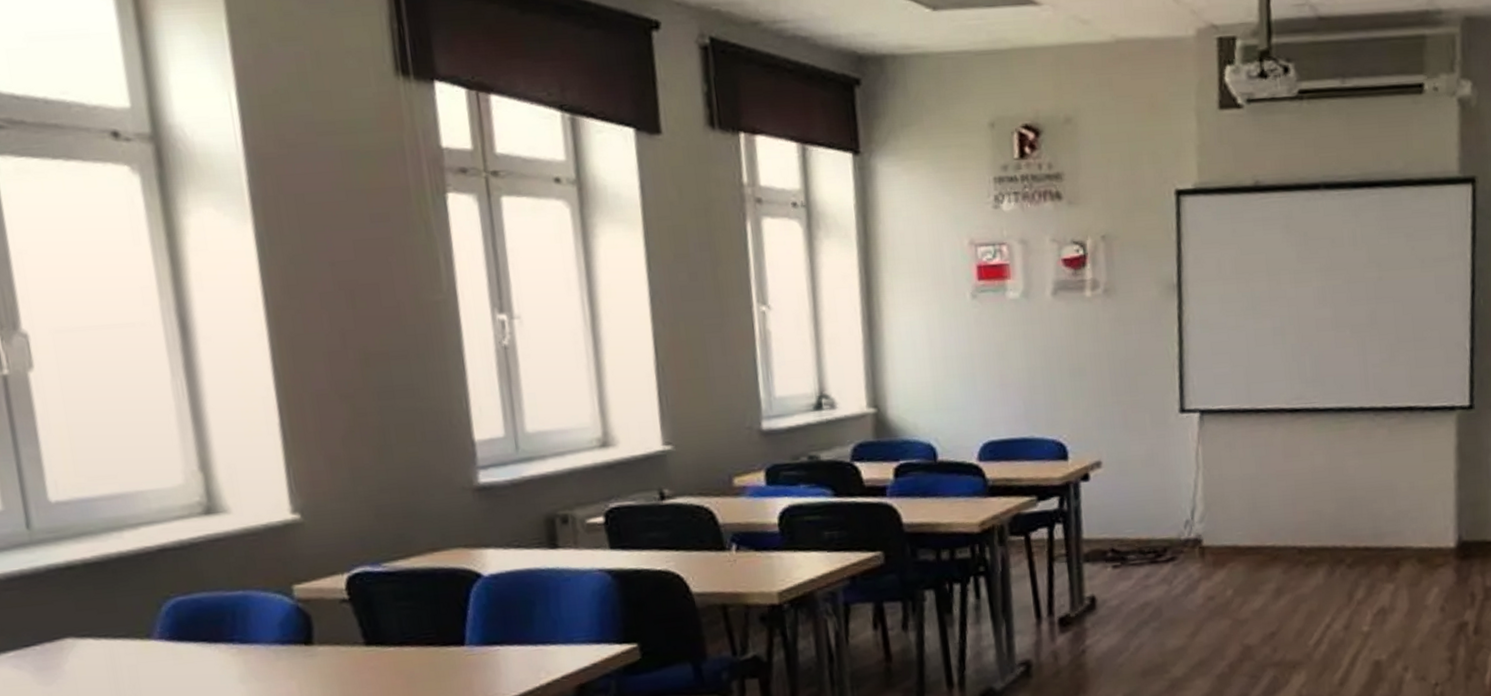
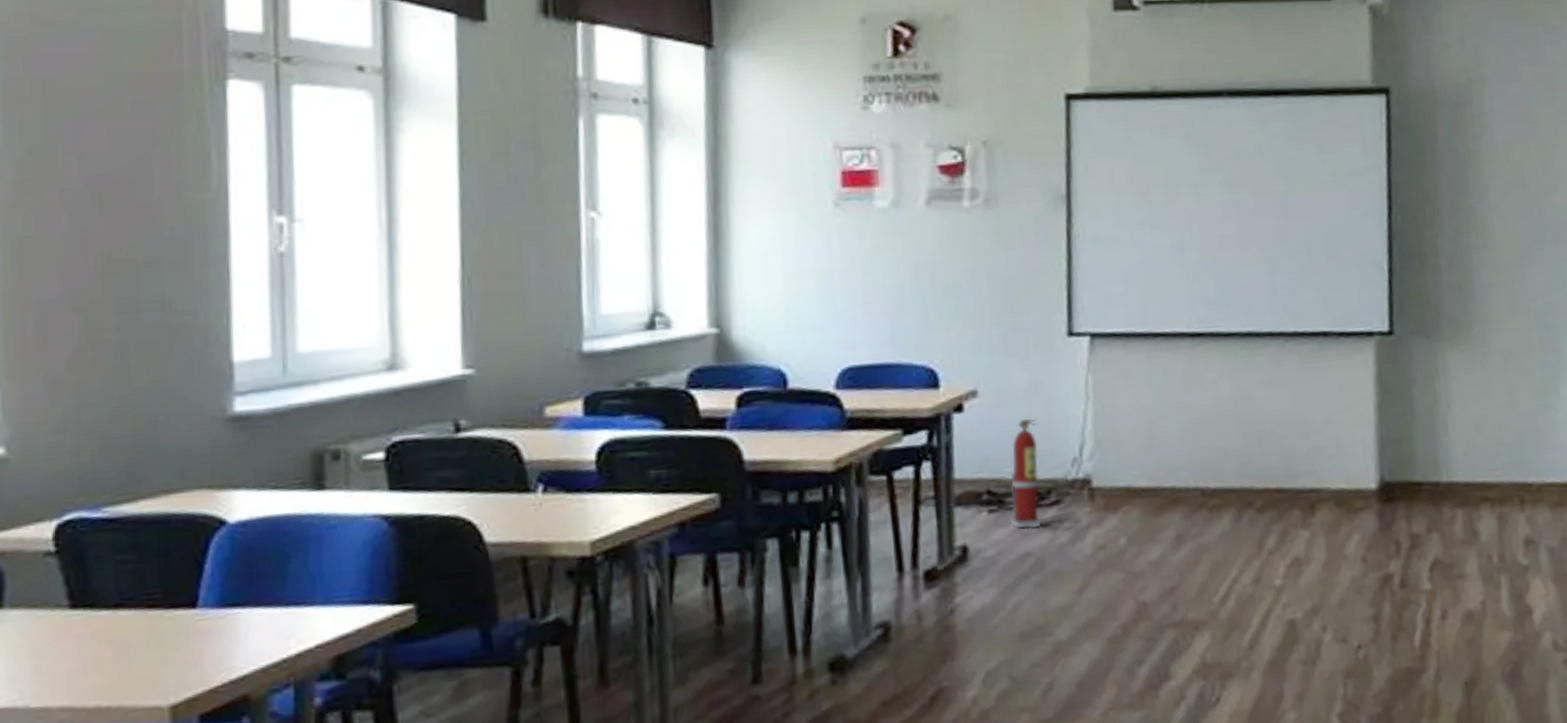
fire extinguisher: none [1131,486,1158,582] -> present [1010,419,1041,529]

